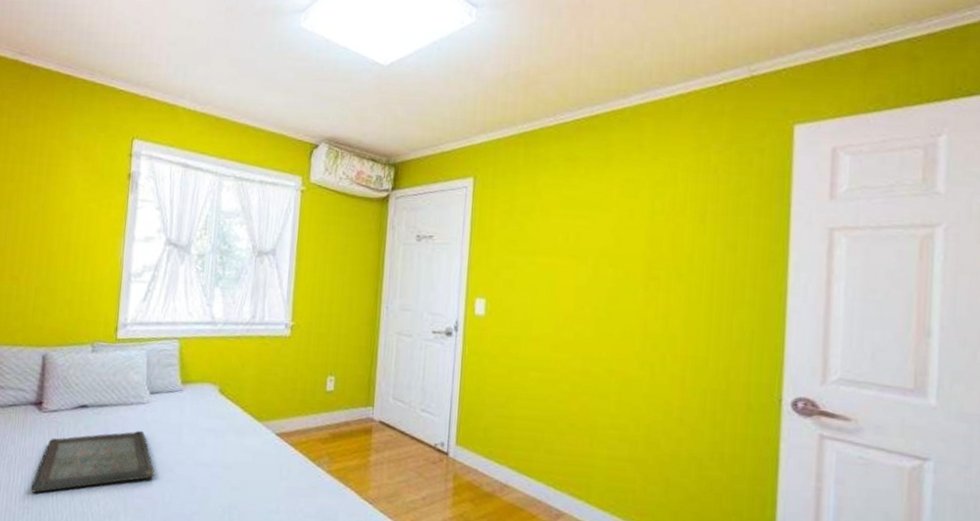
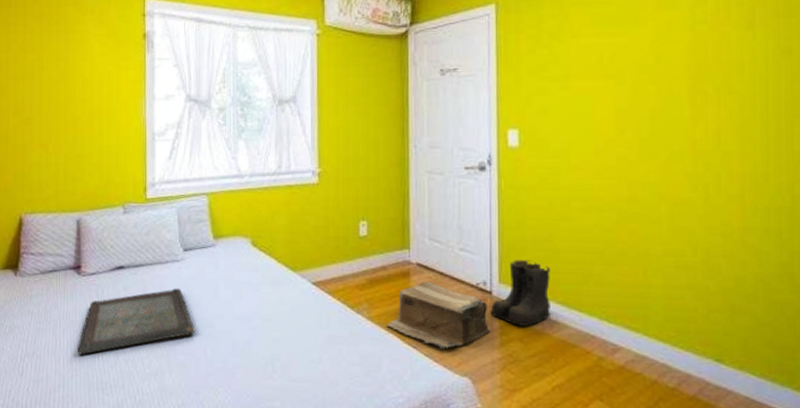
cardboard box: none [345,439,444,506] -> present [386,281,490,349]
boots: none [445,423,505,488] -> present [490,260,550,326]

